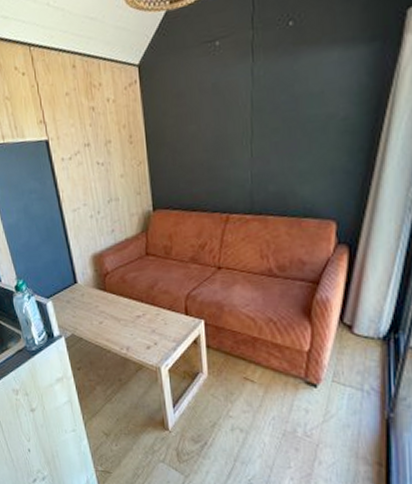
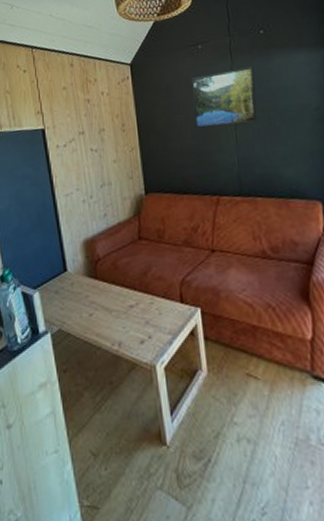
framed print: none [205,67,278,141] -> present [191,66,257,129]

